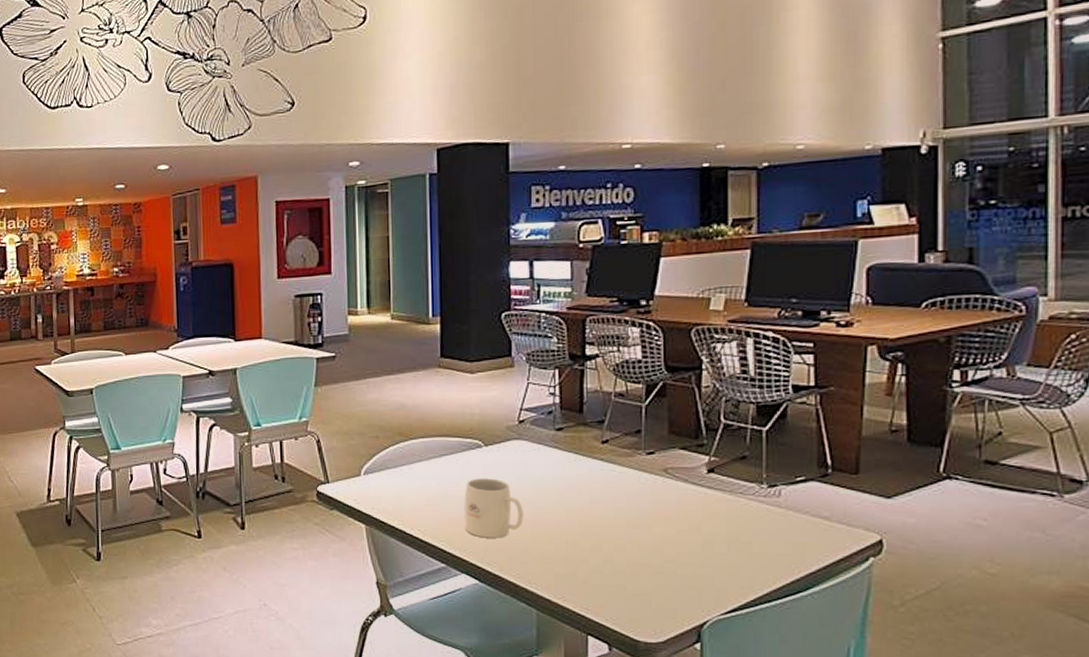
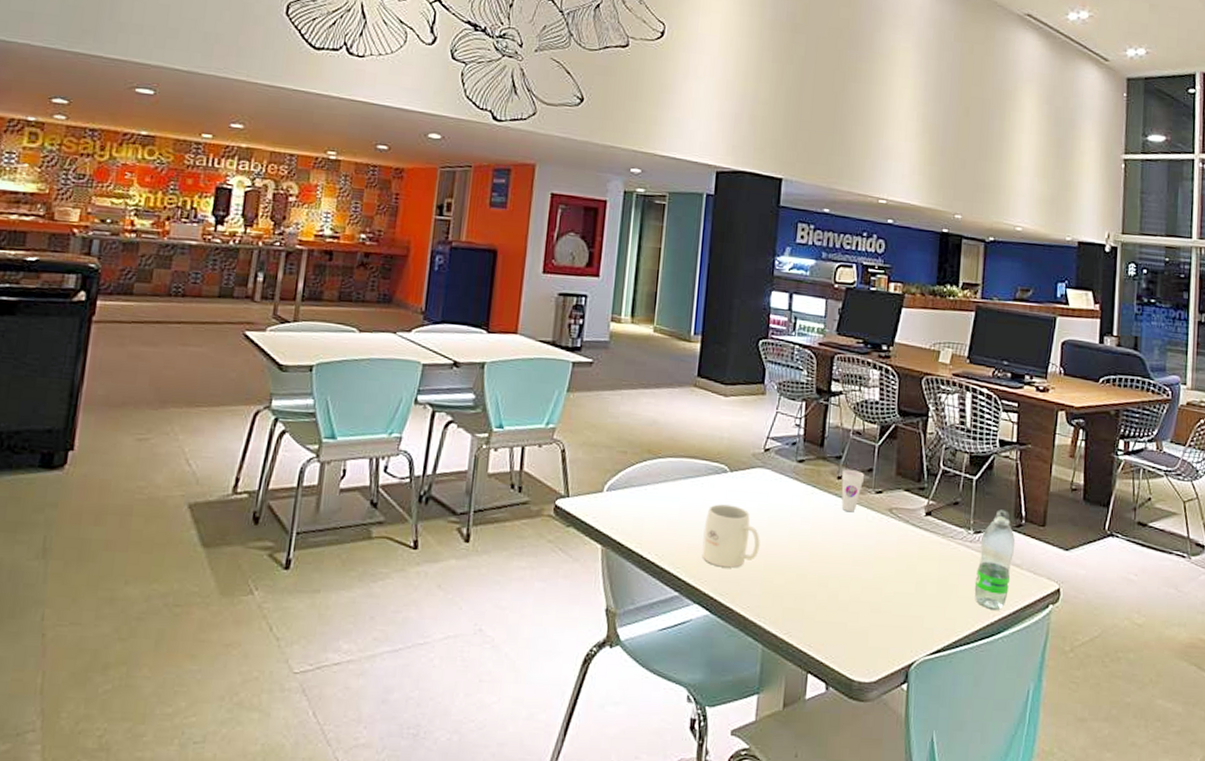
cup: none [607,432,633,476] -> present [841,469,865,513]
bottle: none [773,460,821,565] -> present [974,509,1016,610]

